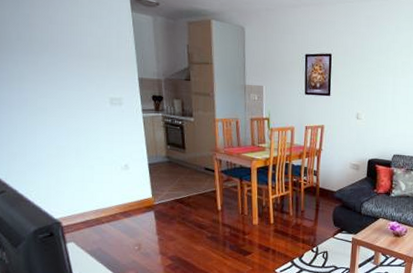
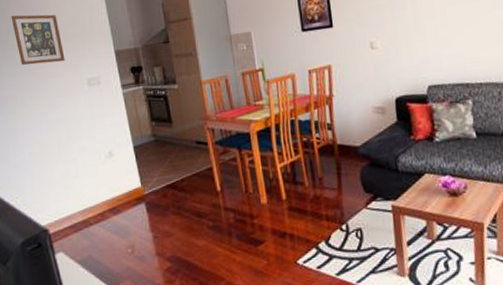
picture frame: none [35,23,89,78] -> present [11,14,65,65]

